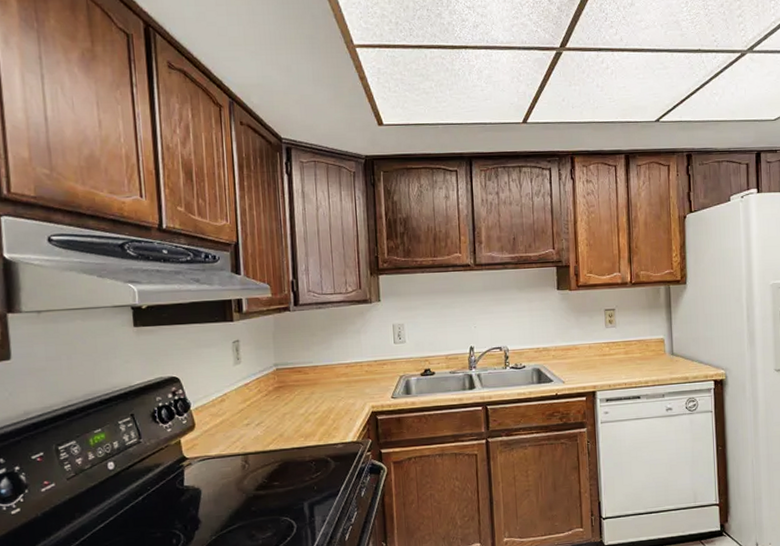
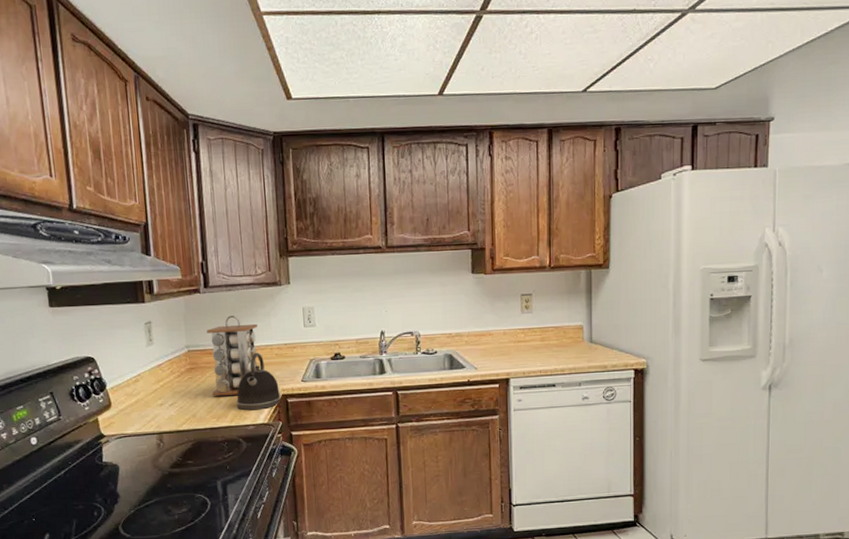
spice rack: none [296,332,348,415] -> present [206,315,258,396]
kettle: none [324,369,371,429] -> present [236,352,281,411]

